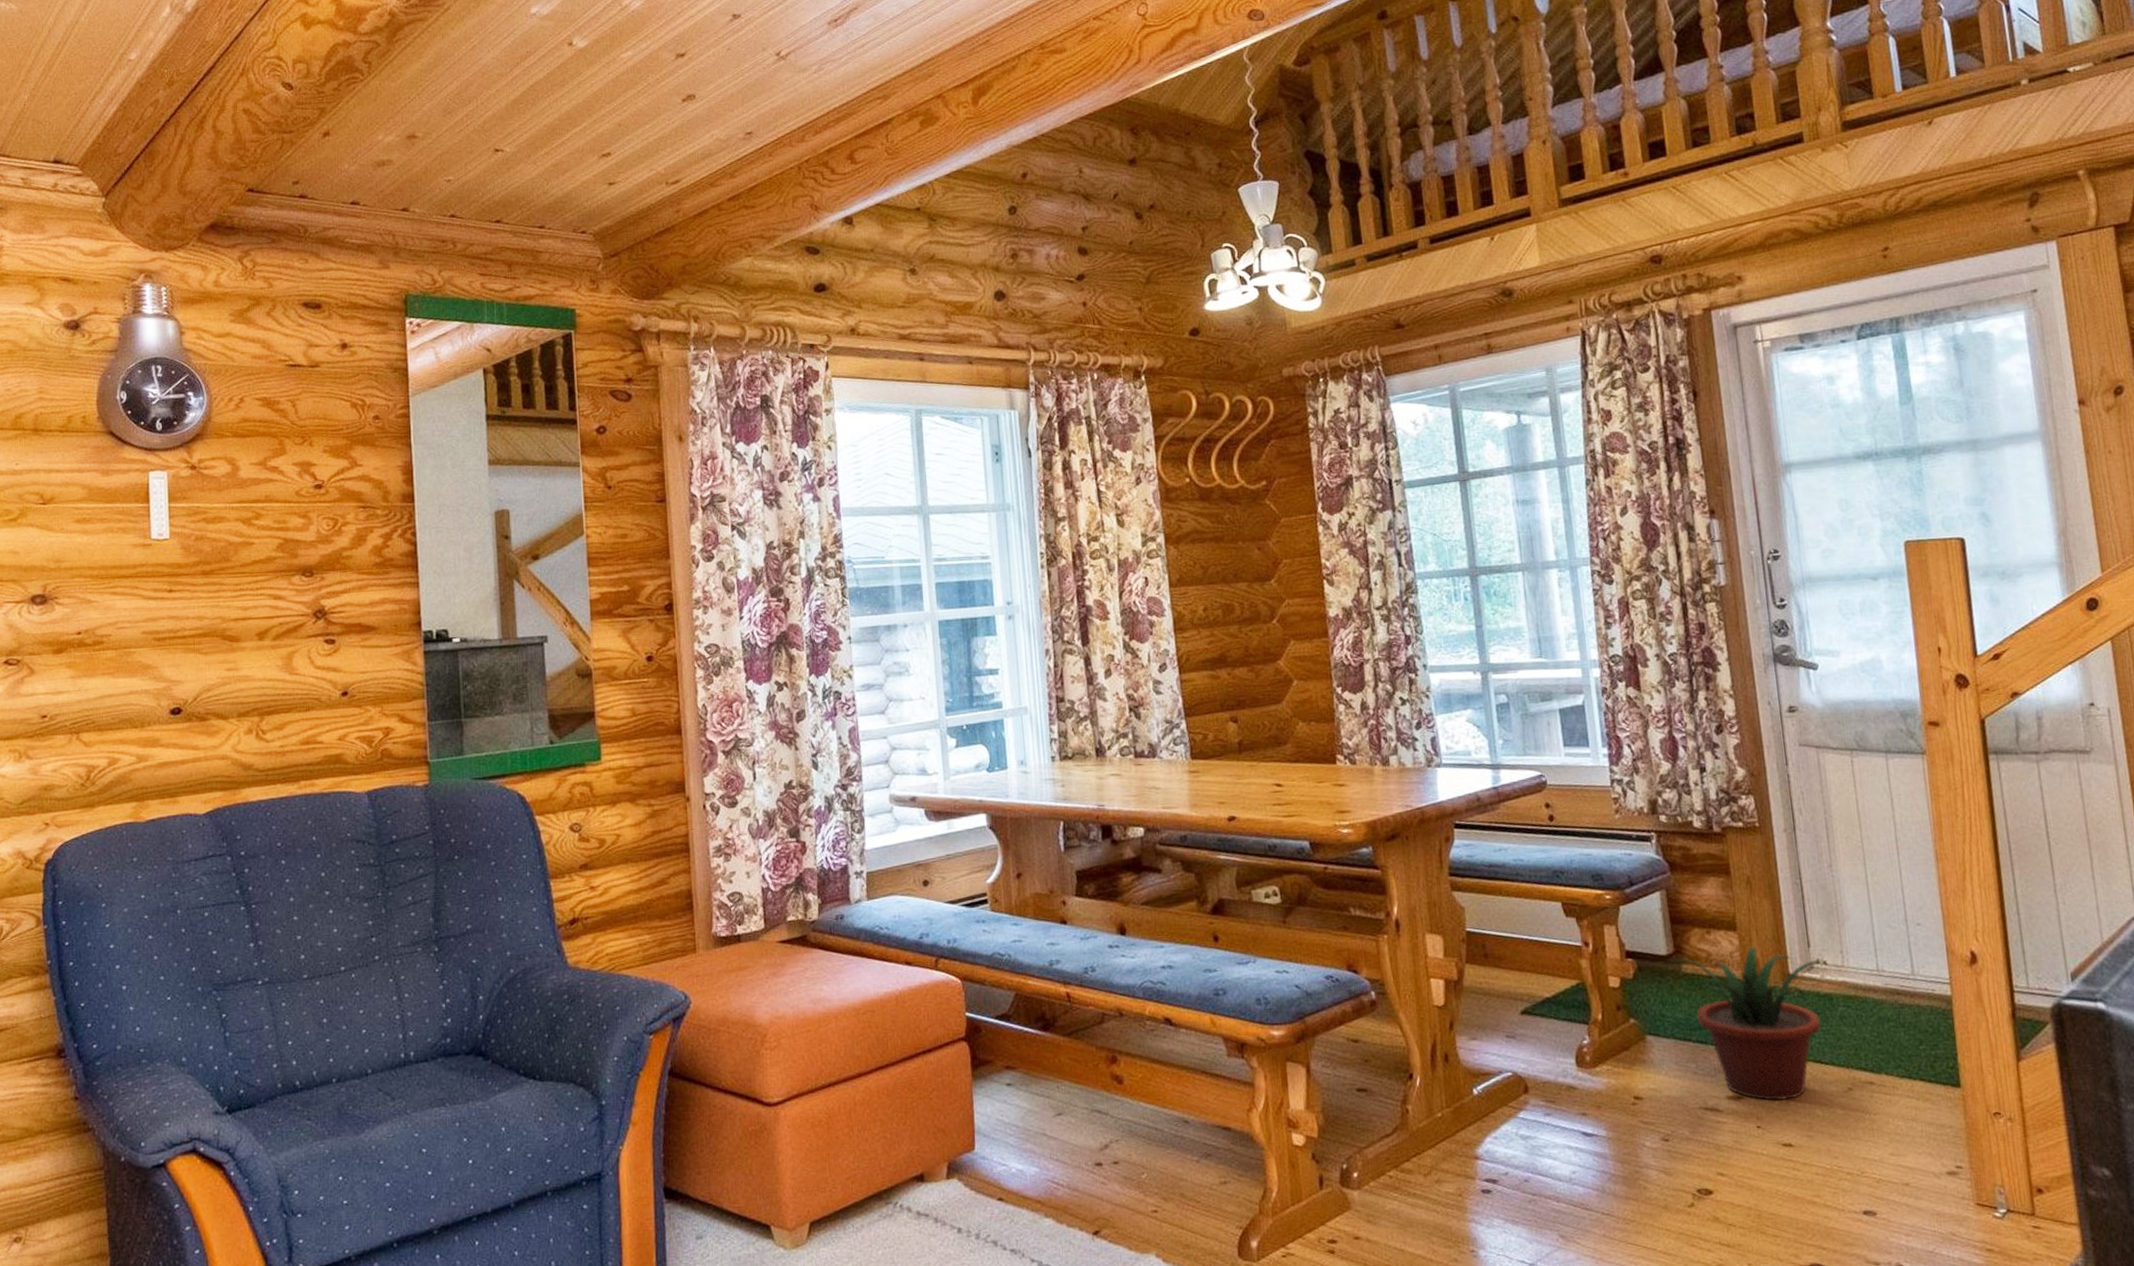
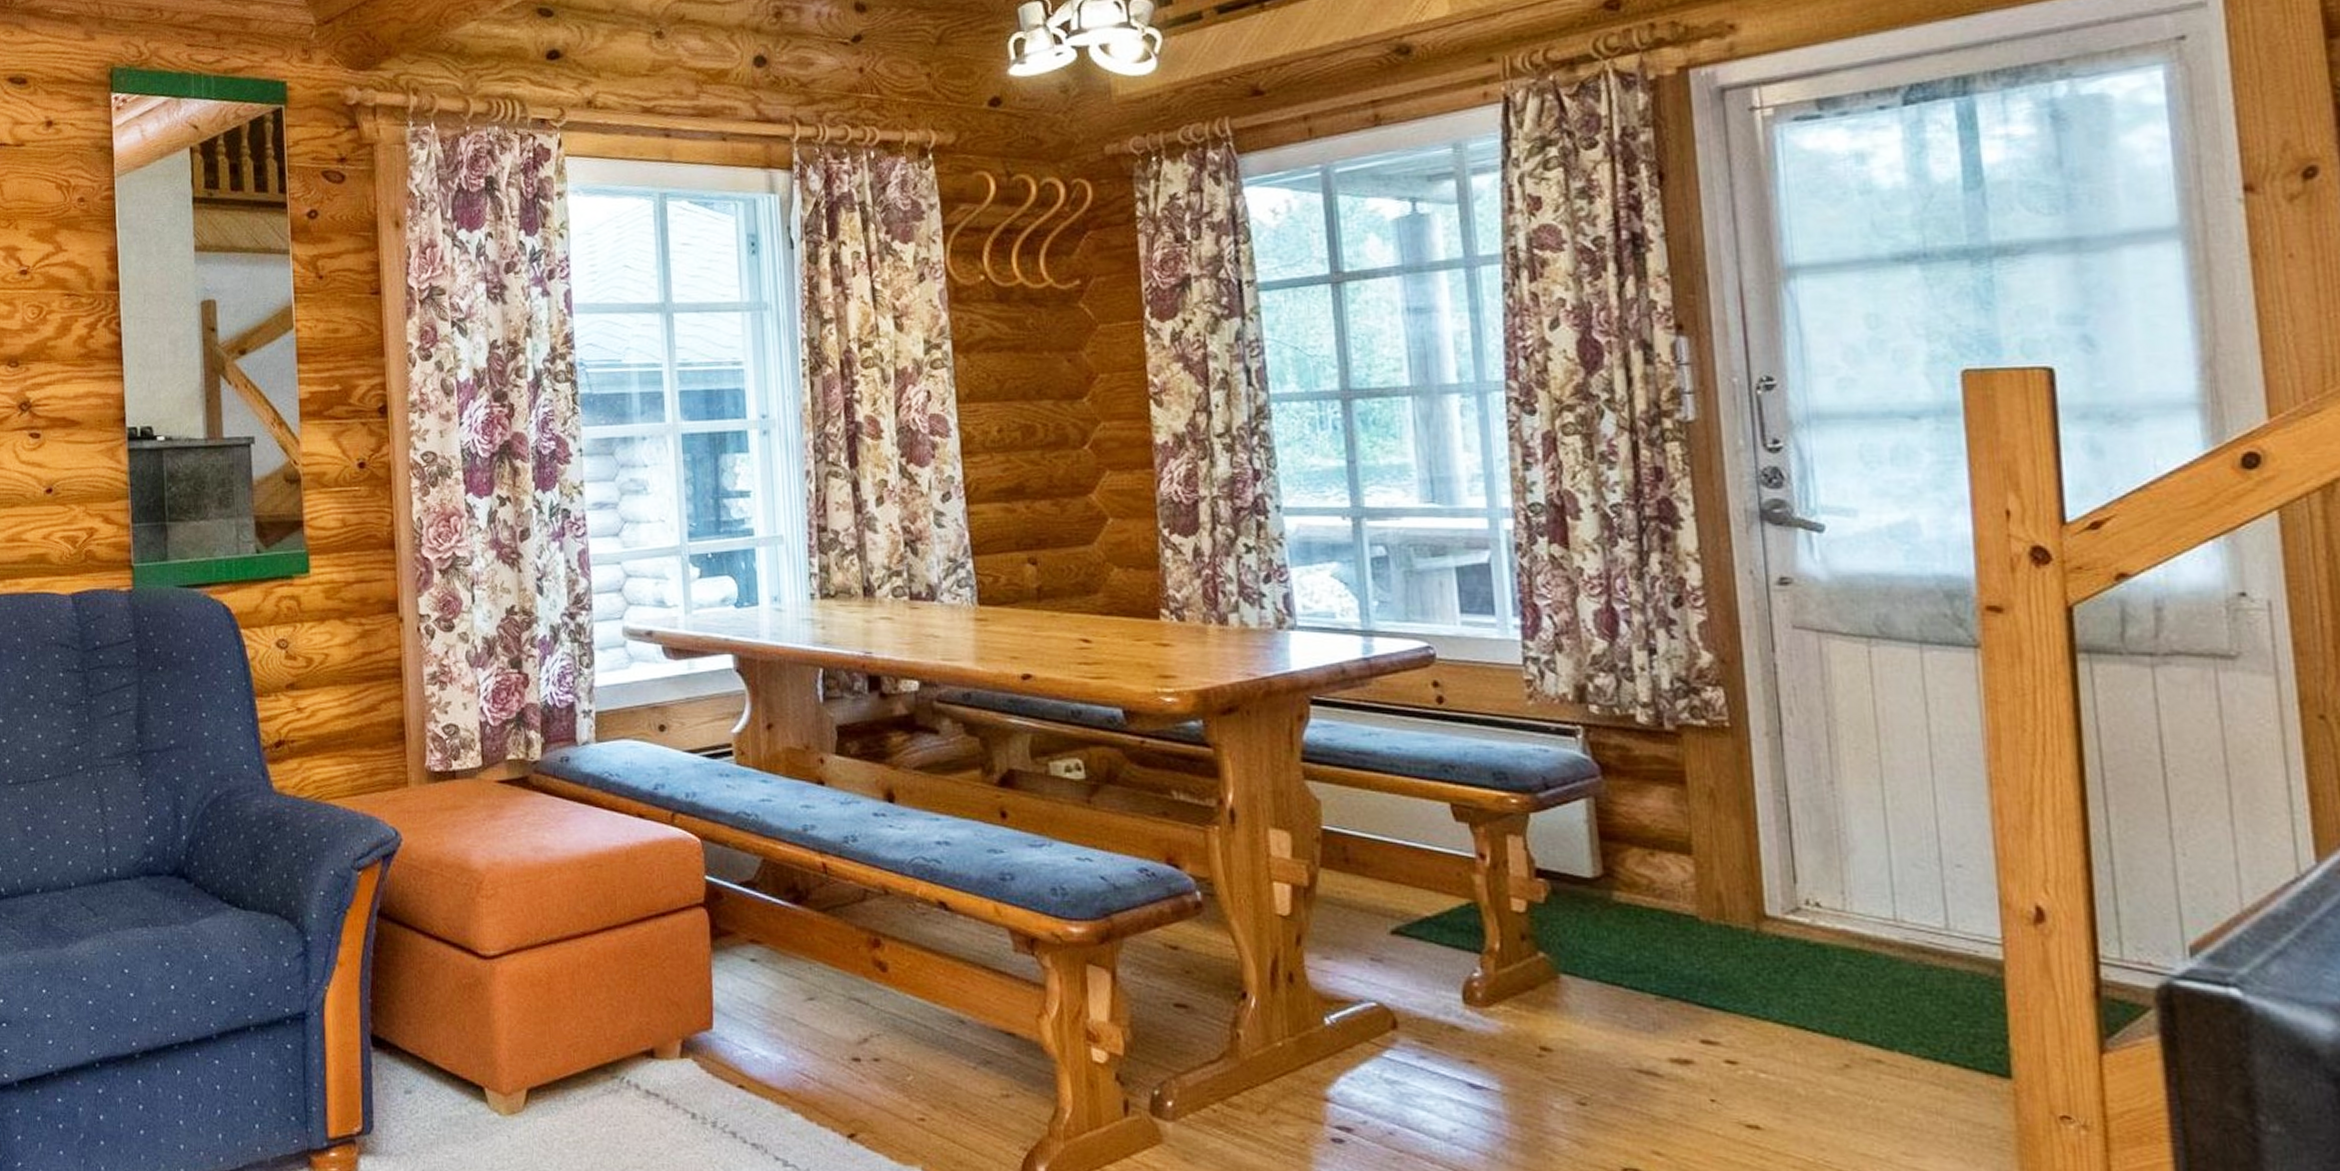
potted plant: present [1666,946,1824,1101] -> none [1590,876,1816,1071]

